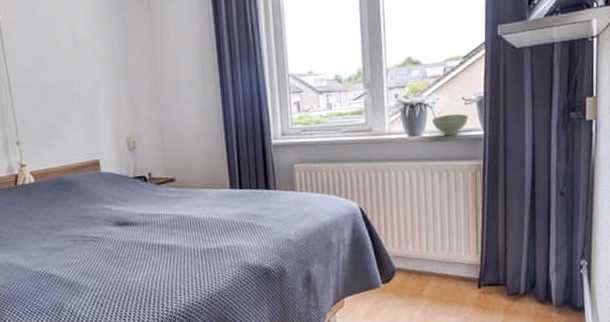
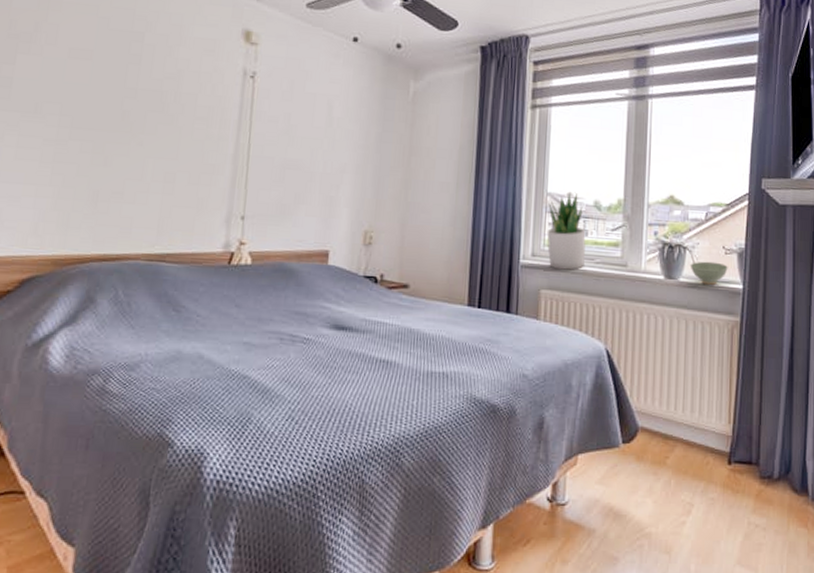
planter: none [291,70,332,144] -> present [547,193,586,270]

